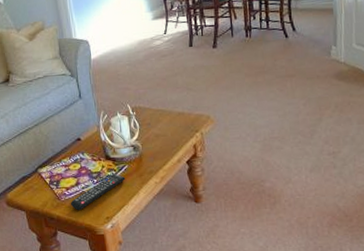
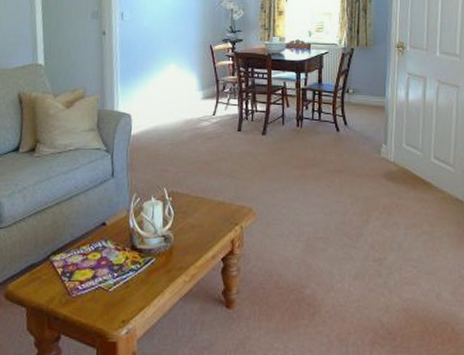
remote control: present [70,173,126,211] -> none [82,267,151,311]

